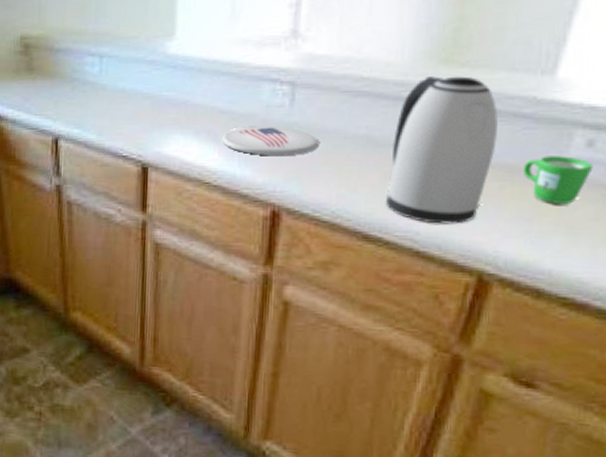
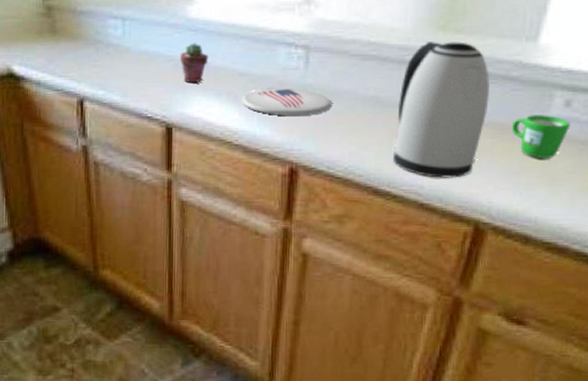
potted succulent: none [157,80,188,122] -> present [179,43,208,83]

